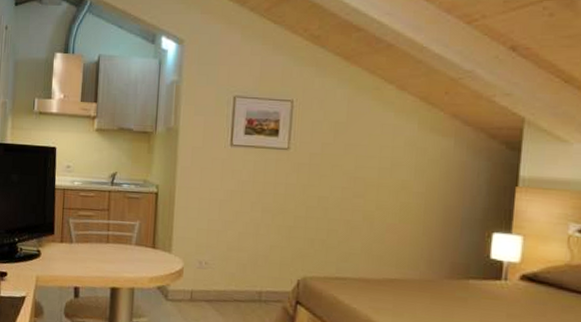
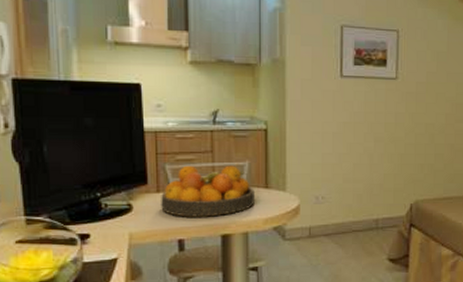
fruit bowl: none [63,220,143,270] -> present [161,165,255,217]

